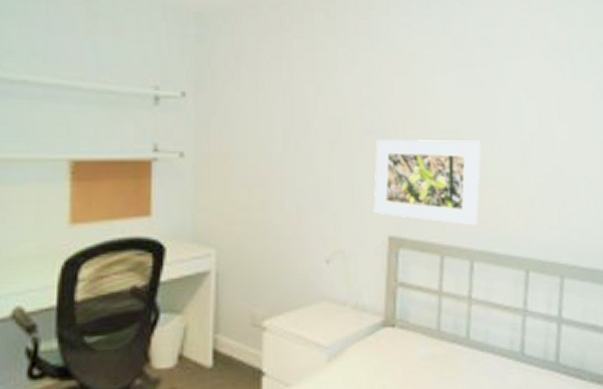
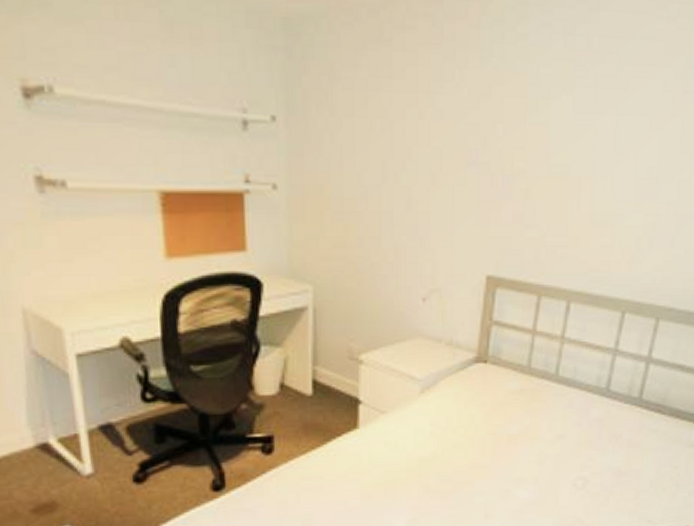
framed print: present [373,140,482,226] -> none [473,173,593,267]

